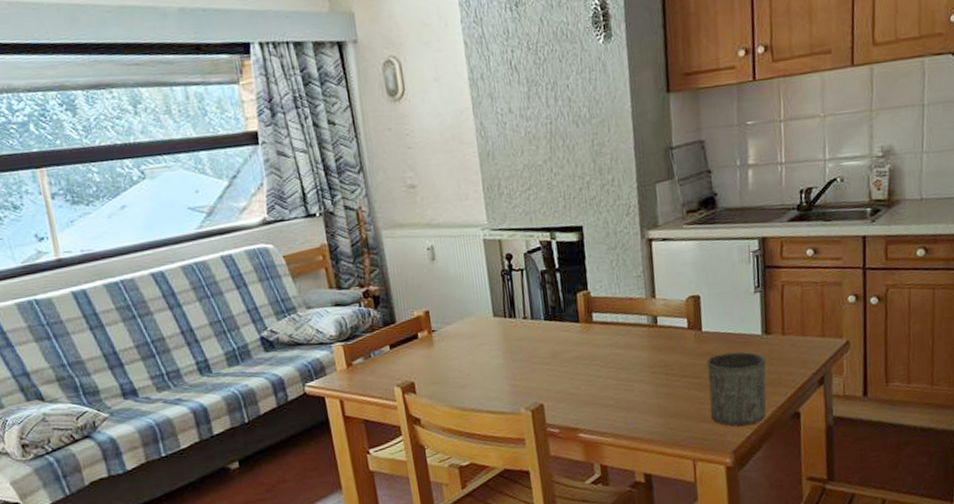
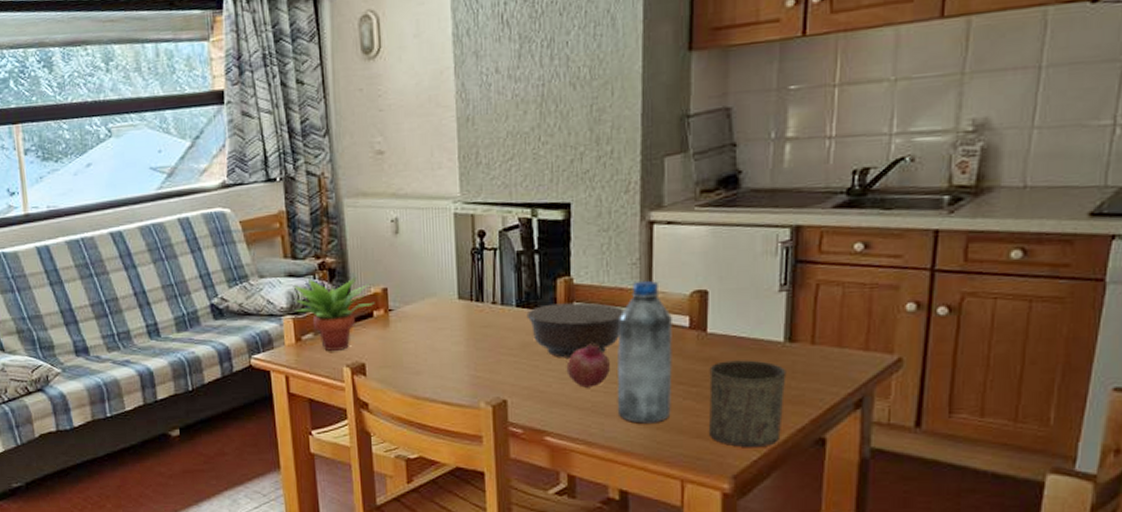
succulent plant: none [341,303,419,373] -> present [294,277,375,351]
bowl: none [554,312,635,363] -> present [526,302,625,358]
fruit: none [591,347,628,387] -> present [566,343,610,388]
water bottle: none [631,290,680,414] -> present [617,280,672,424]

